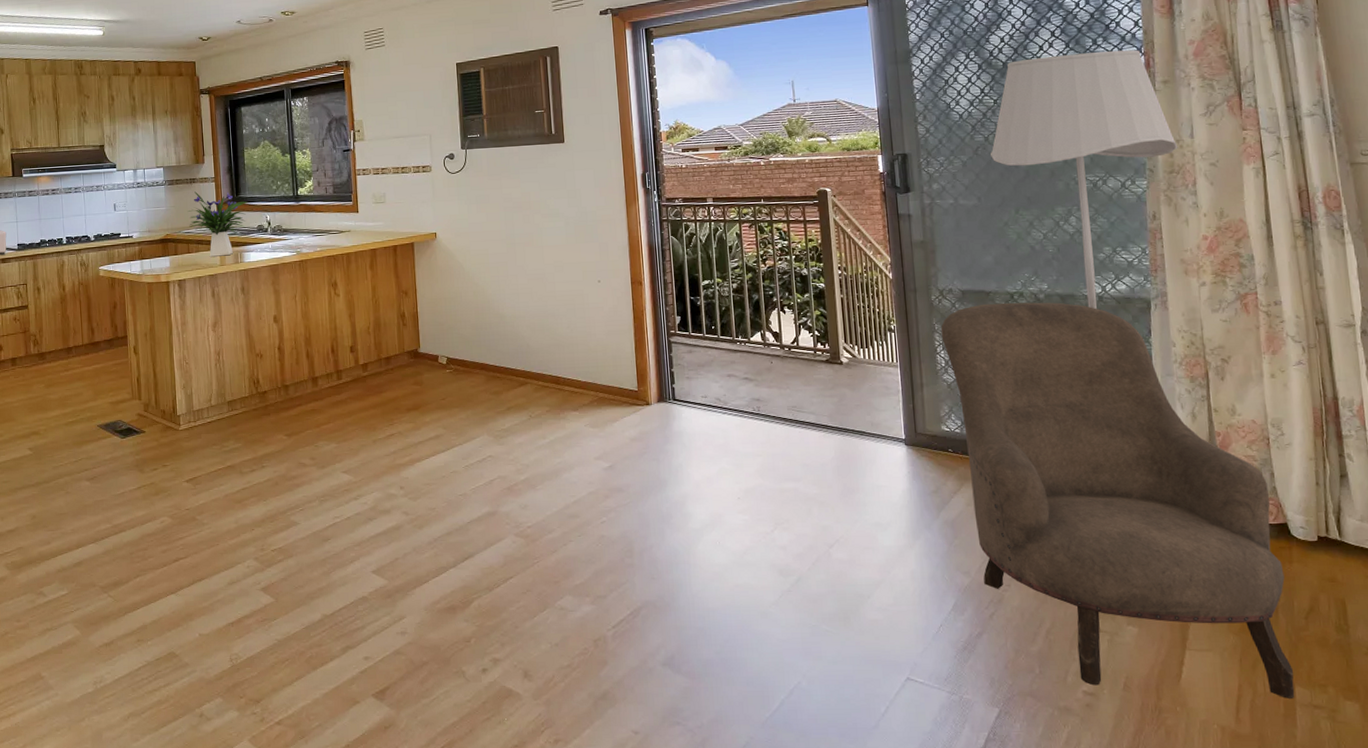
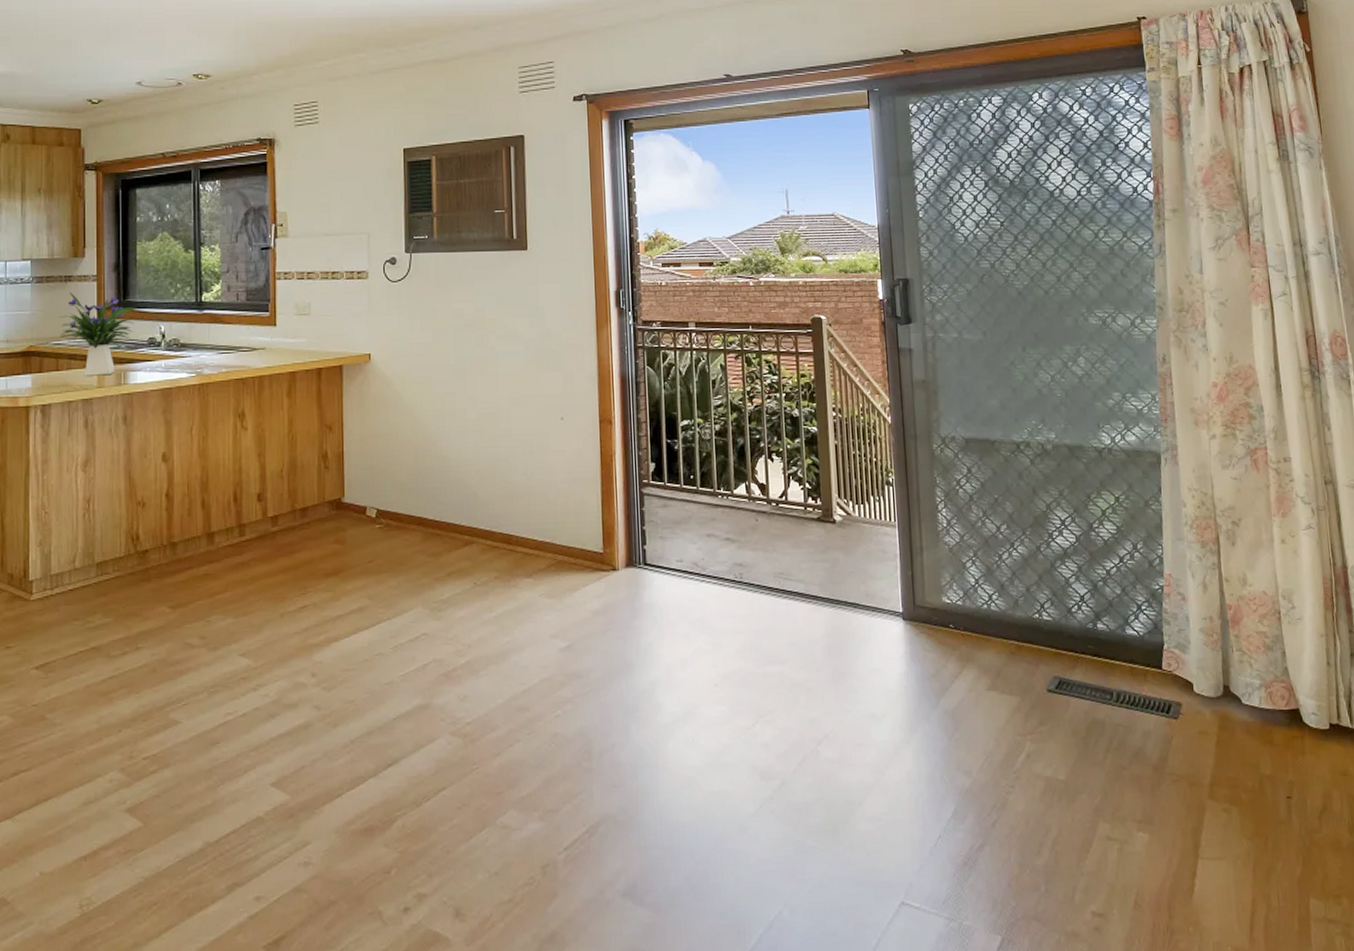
armchair: present [940,302,1295,698] -> none [942,453,1309,913]
floor lamp: present [990,50,1178,309] -> none [997,174,1188,463]

